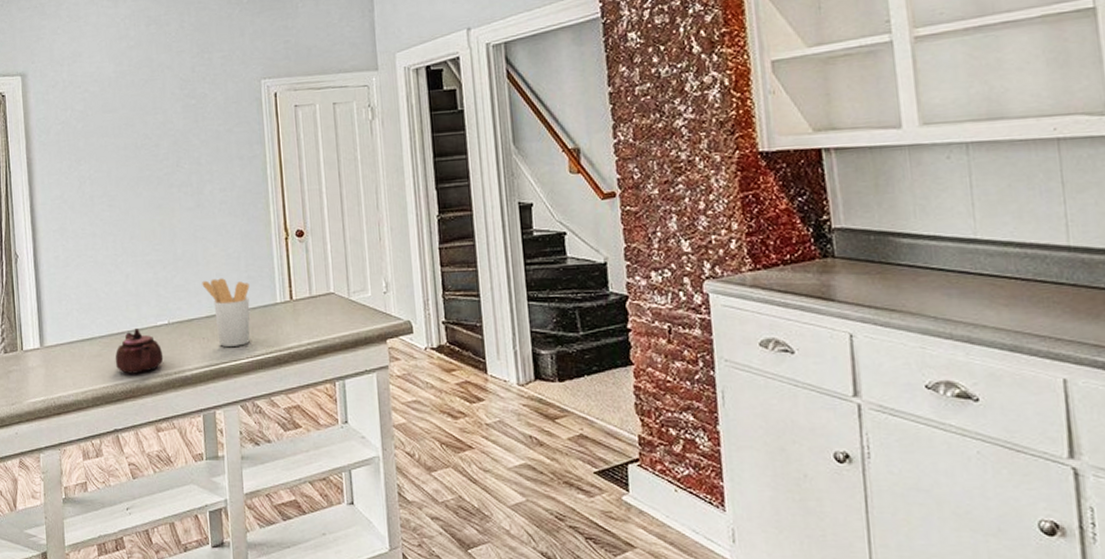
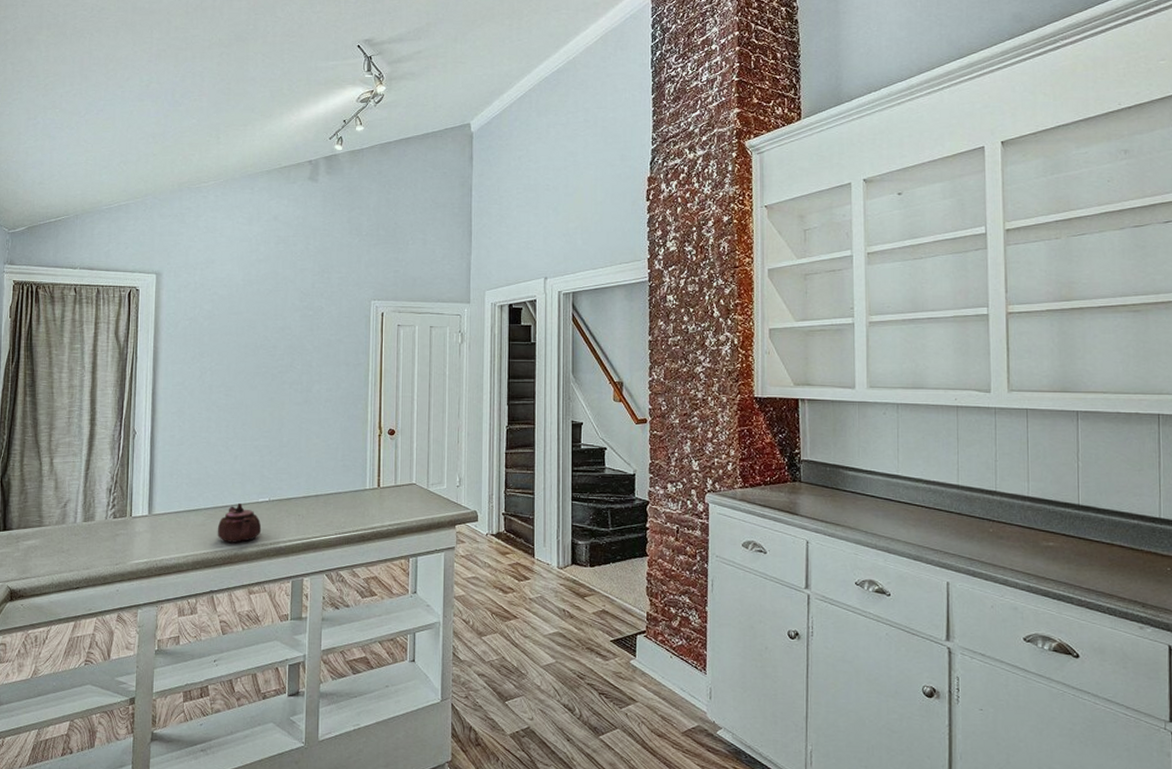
utensil holder: present [202,278,250,347] -> none [302,465,344,524]

